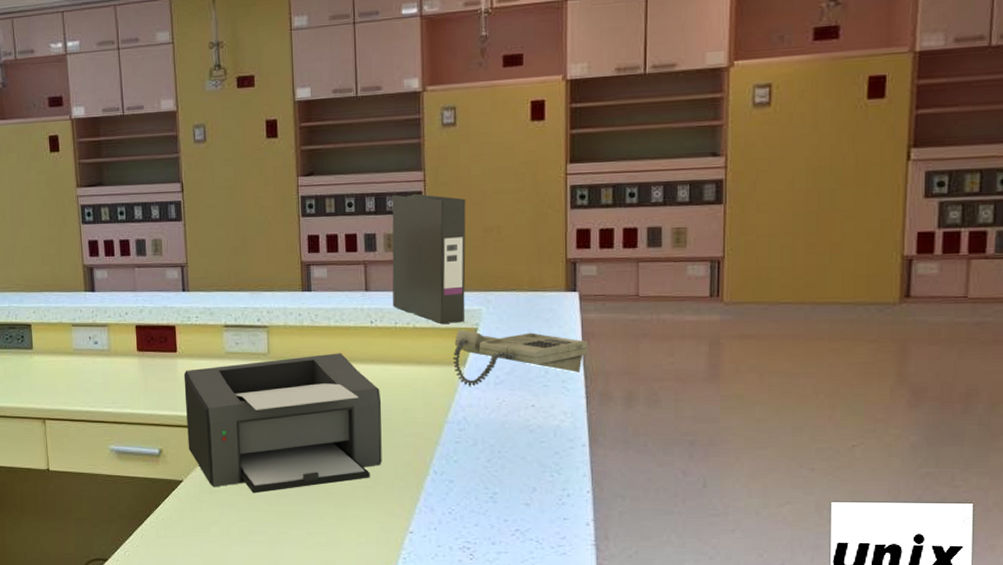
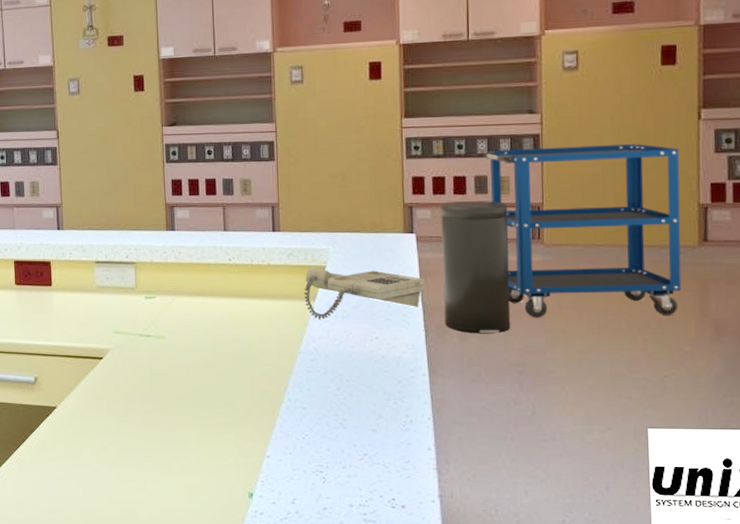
printer: present [183,353,382,494] -> none [58,288,241,420]
binder: present [392,193,466,323] -> none [247,143,314,261]
pedal bin: none [608,254,684,401] -> present [440,200,511,334]
utility cart: none [659,189,883,383] -> present [484,144,682,318]

